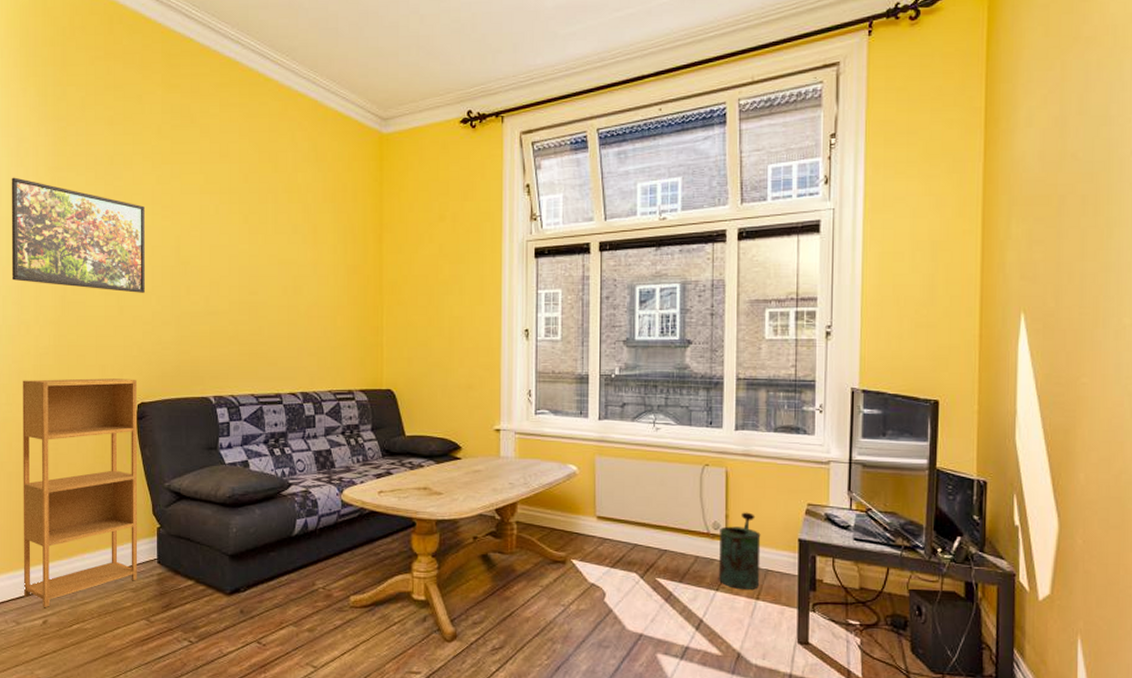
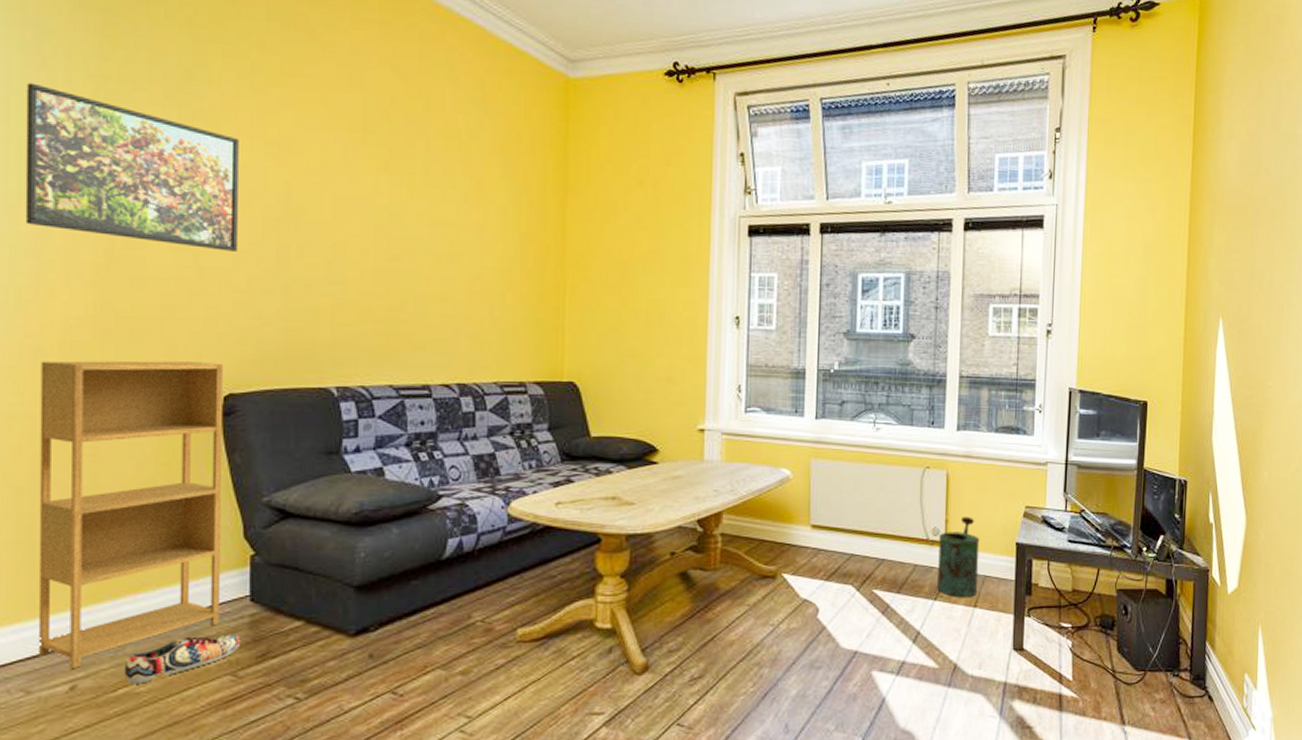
shoe: none [76,588,151,622] -> present [123,634,240,684]

